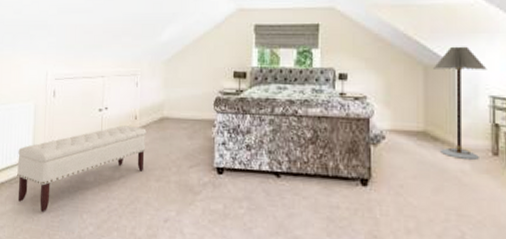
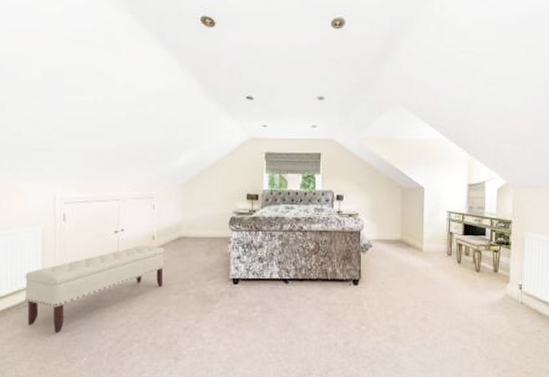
floor lamp: present [434,46,487,160] -> none [408,173,446,259]

